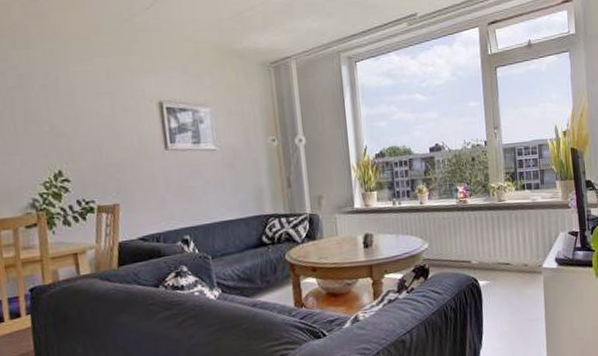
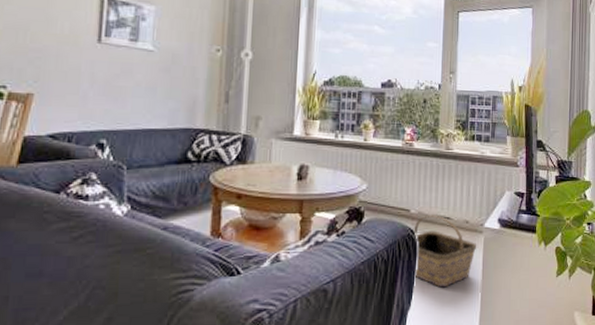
basket: none [476,262,538,326] -> present [413,215,477,288]

